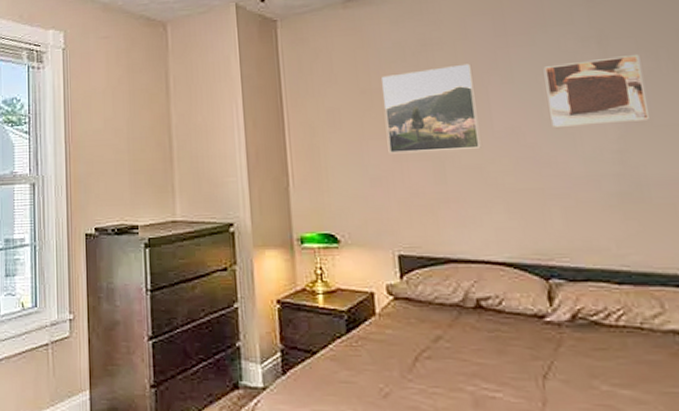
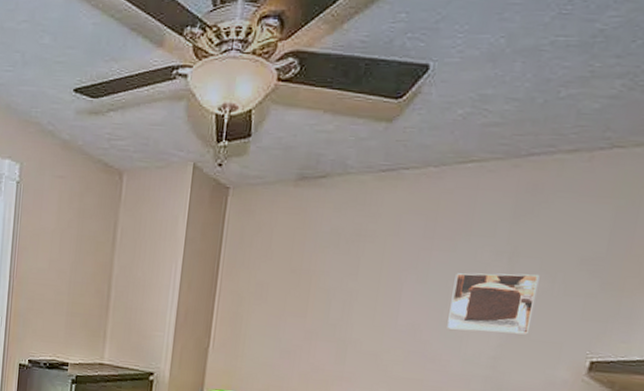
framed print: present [382,63,481,154] -> none [302,259,394,338]

